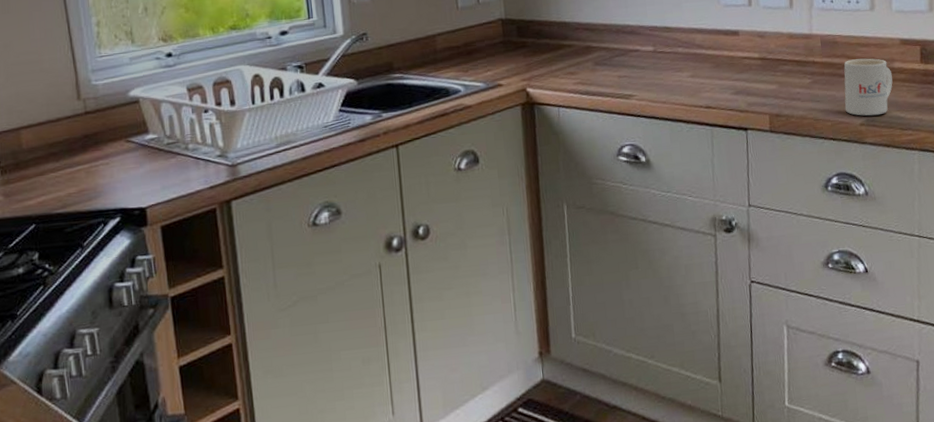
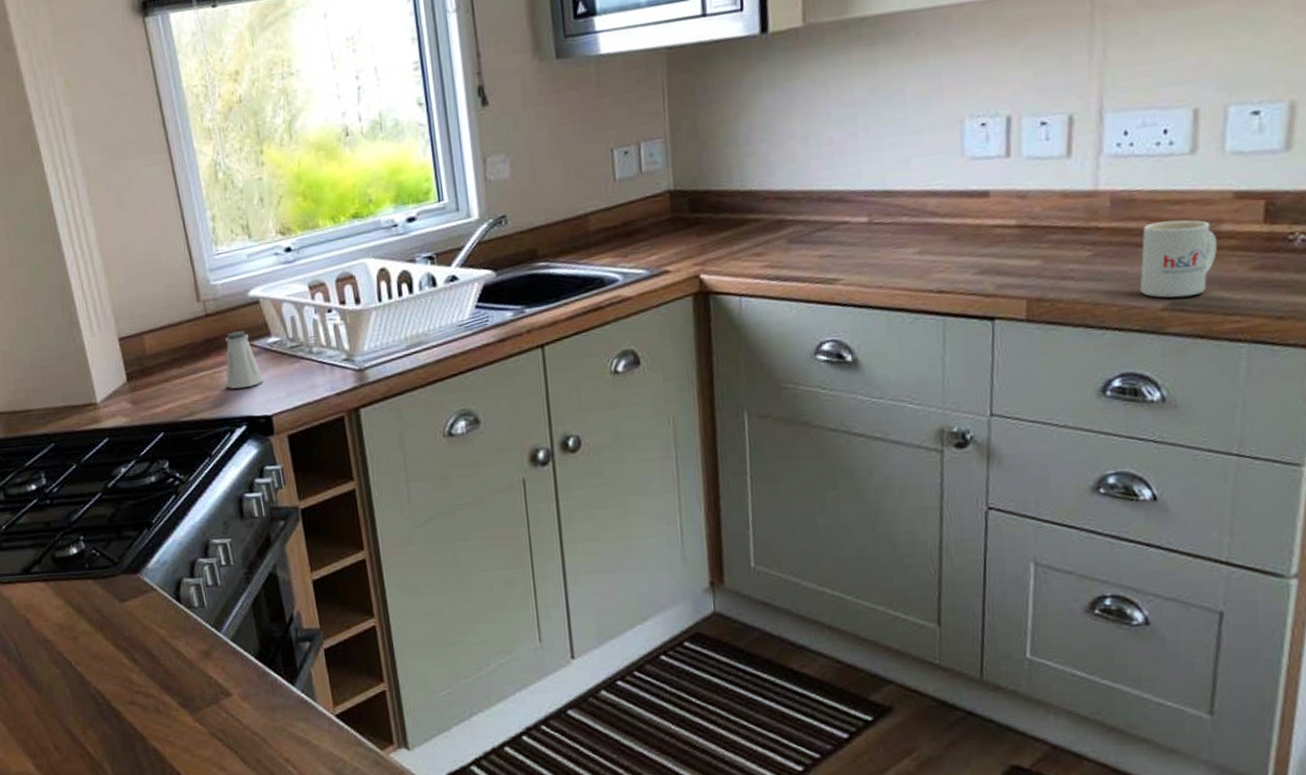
saltshaker: none [102,128,139,182] -> present [225,331,263,389]

